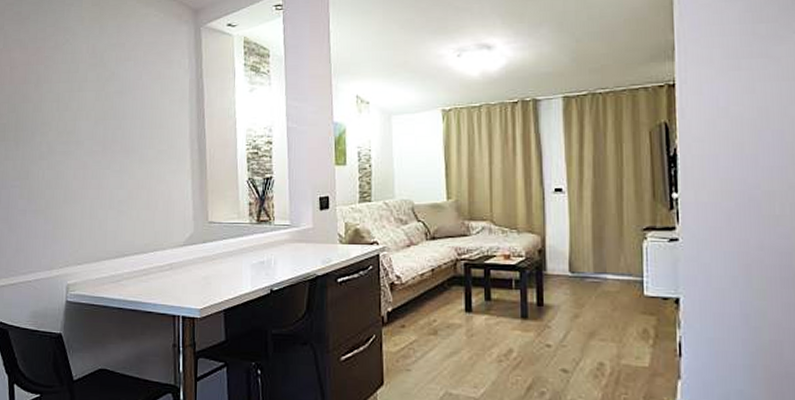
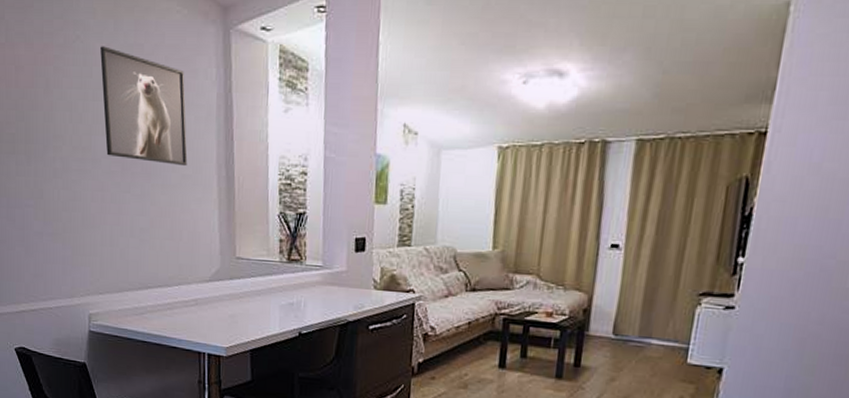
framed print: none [86,46,163,143] -> present [100,46,188,167]

